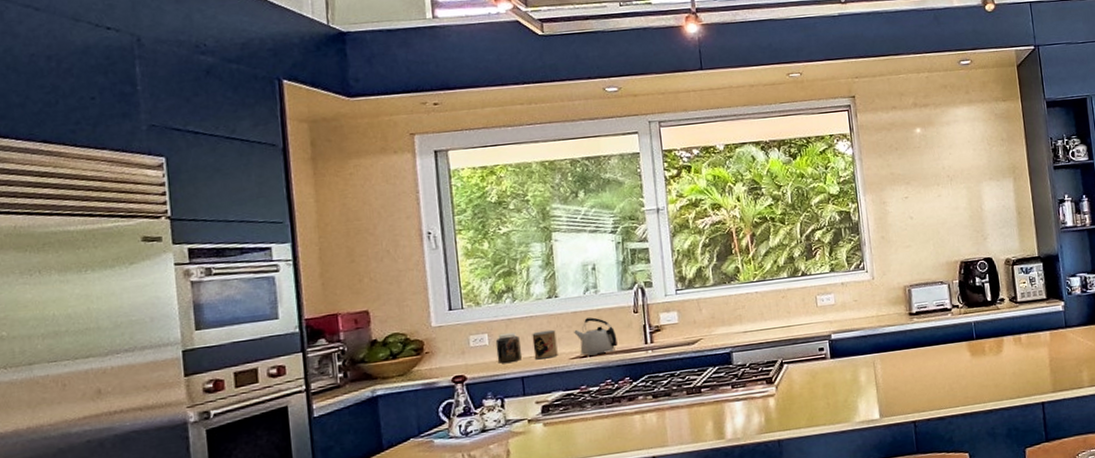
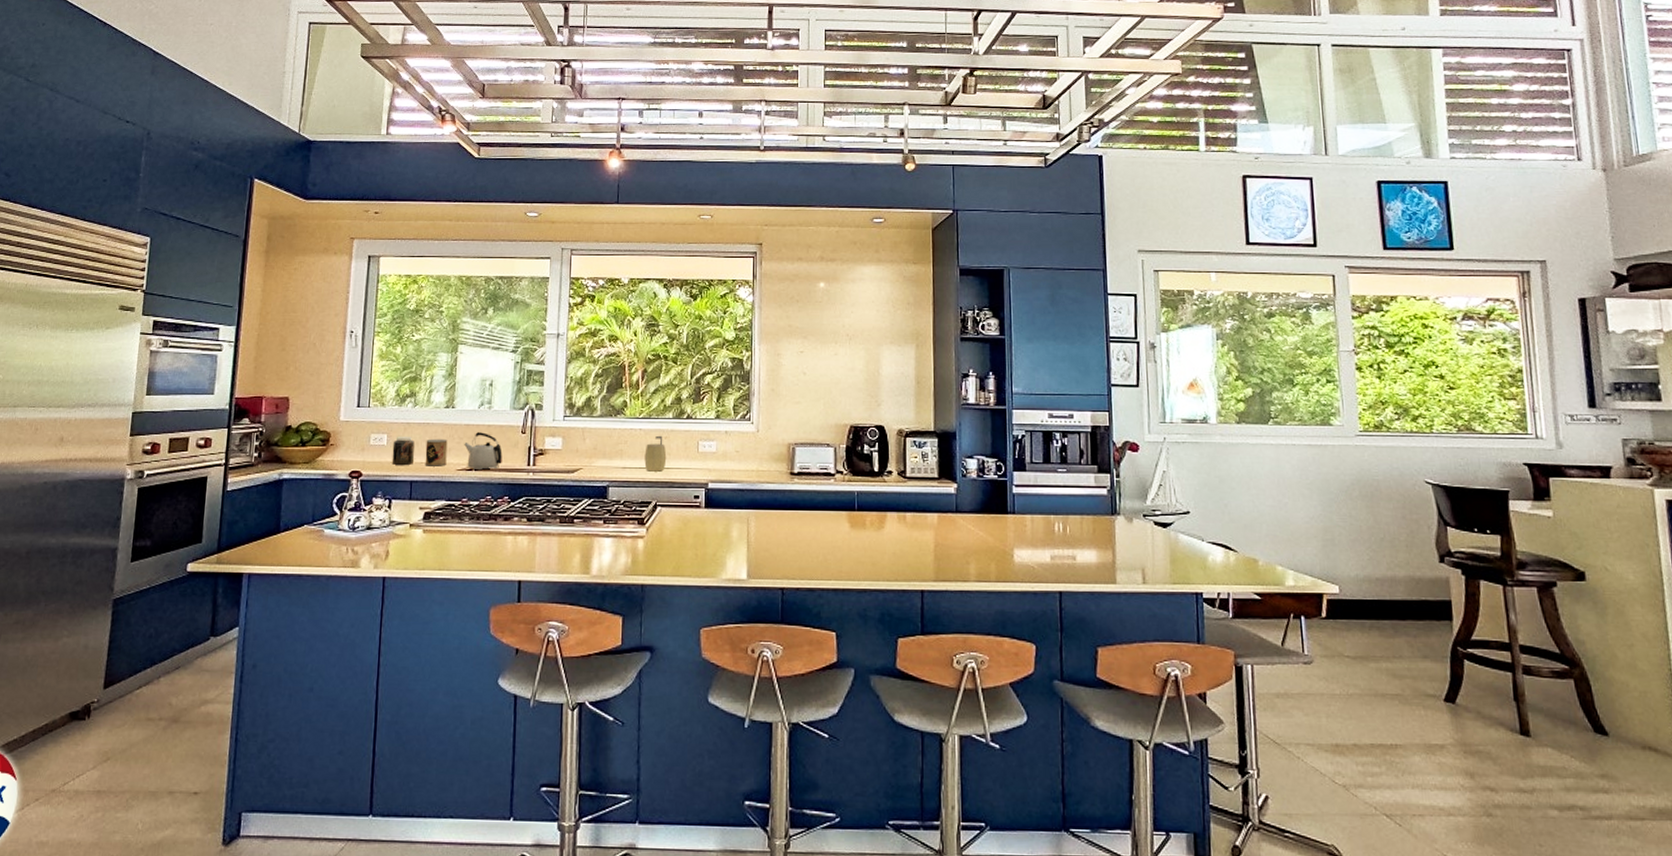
soap dispenser: none [763,295,787,332] -> present [644,435,667,472]

